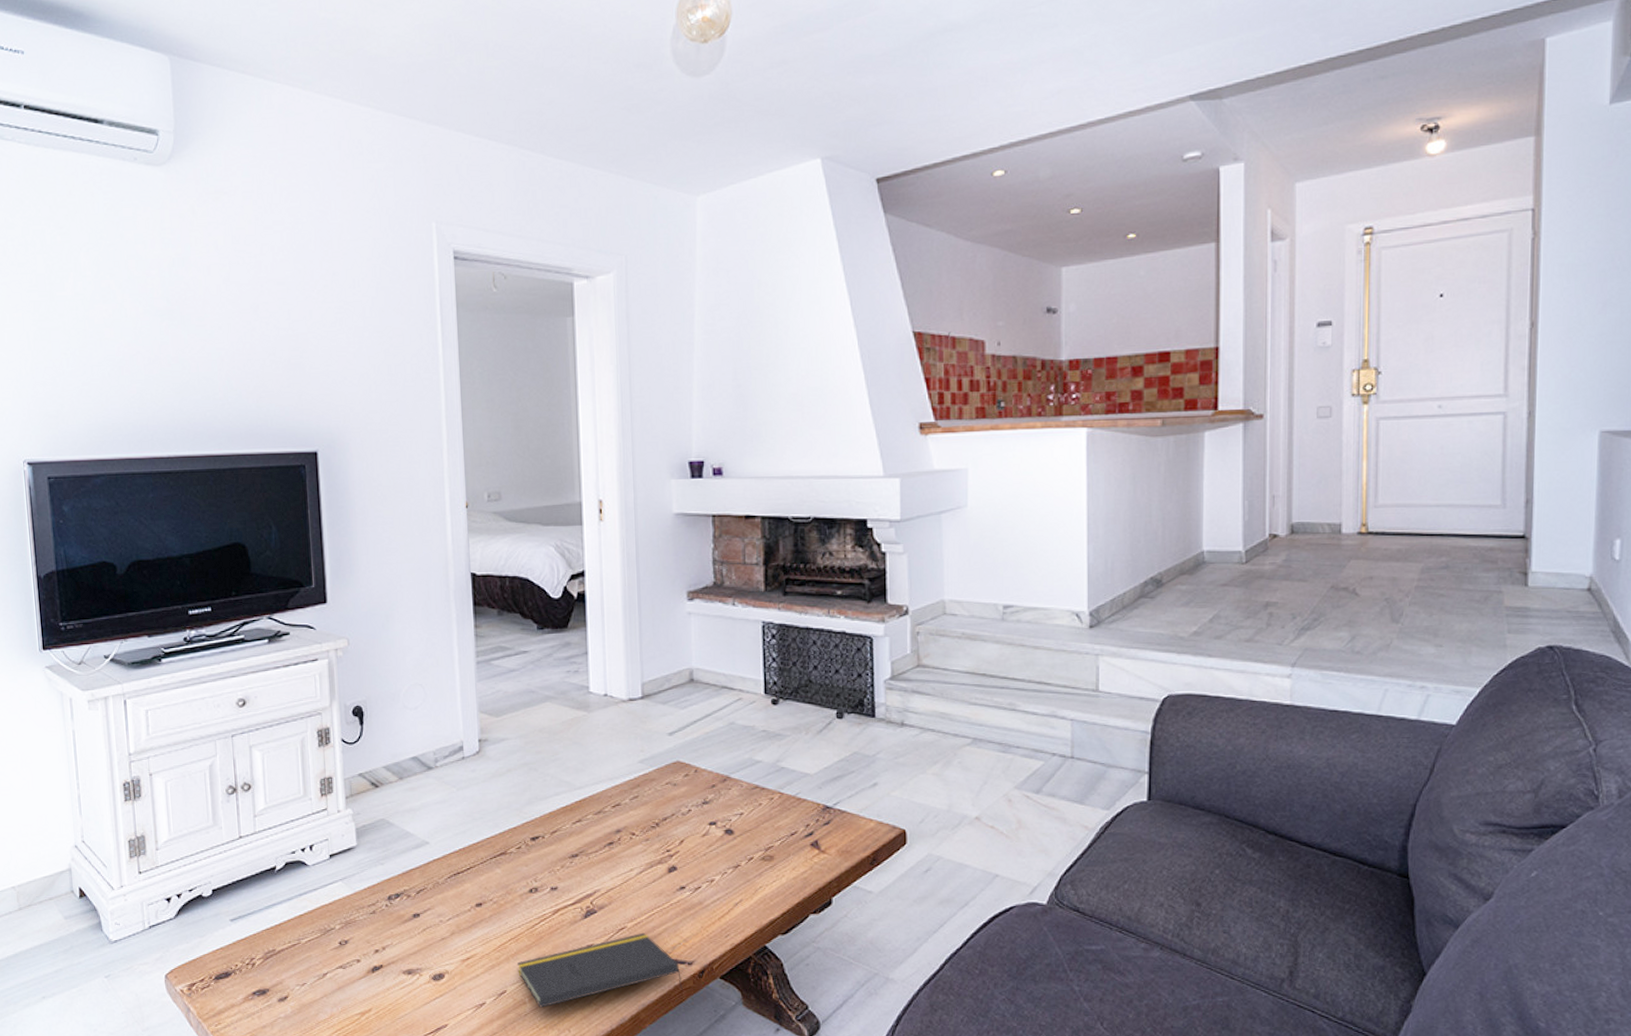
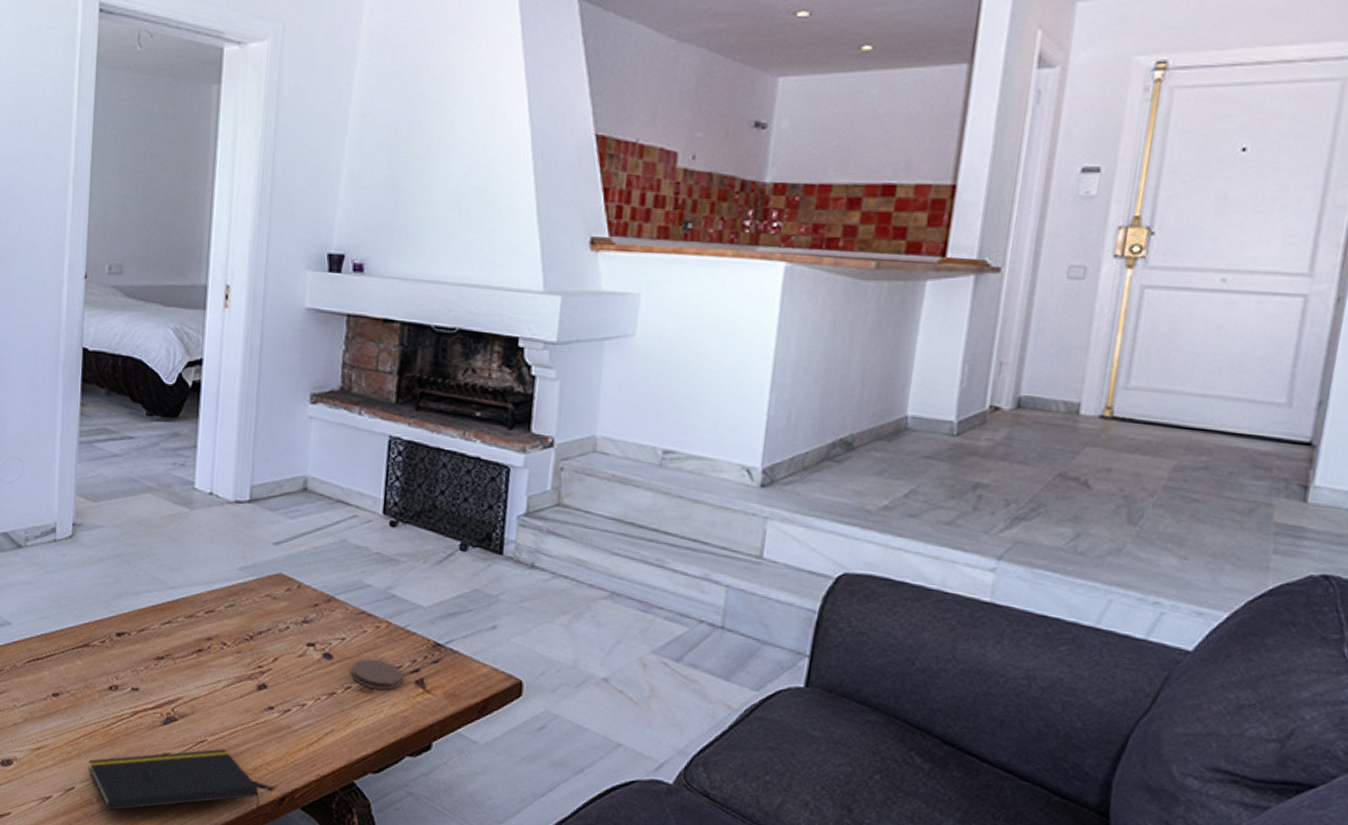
coaster: none [752,828,799,857] -> present [351,659,403,691]

